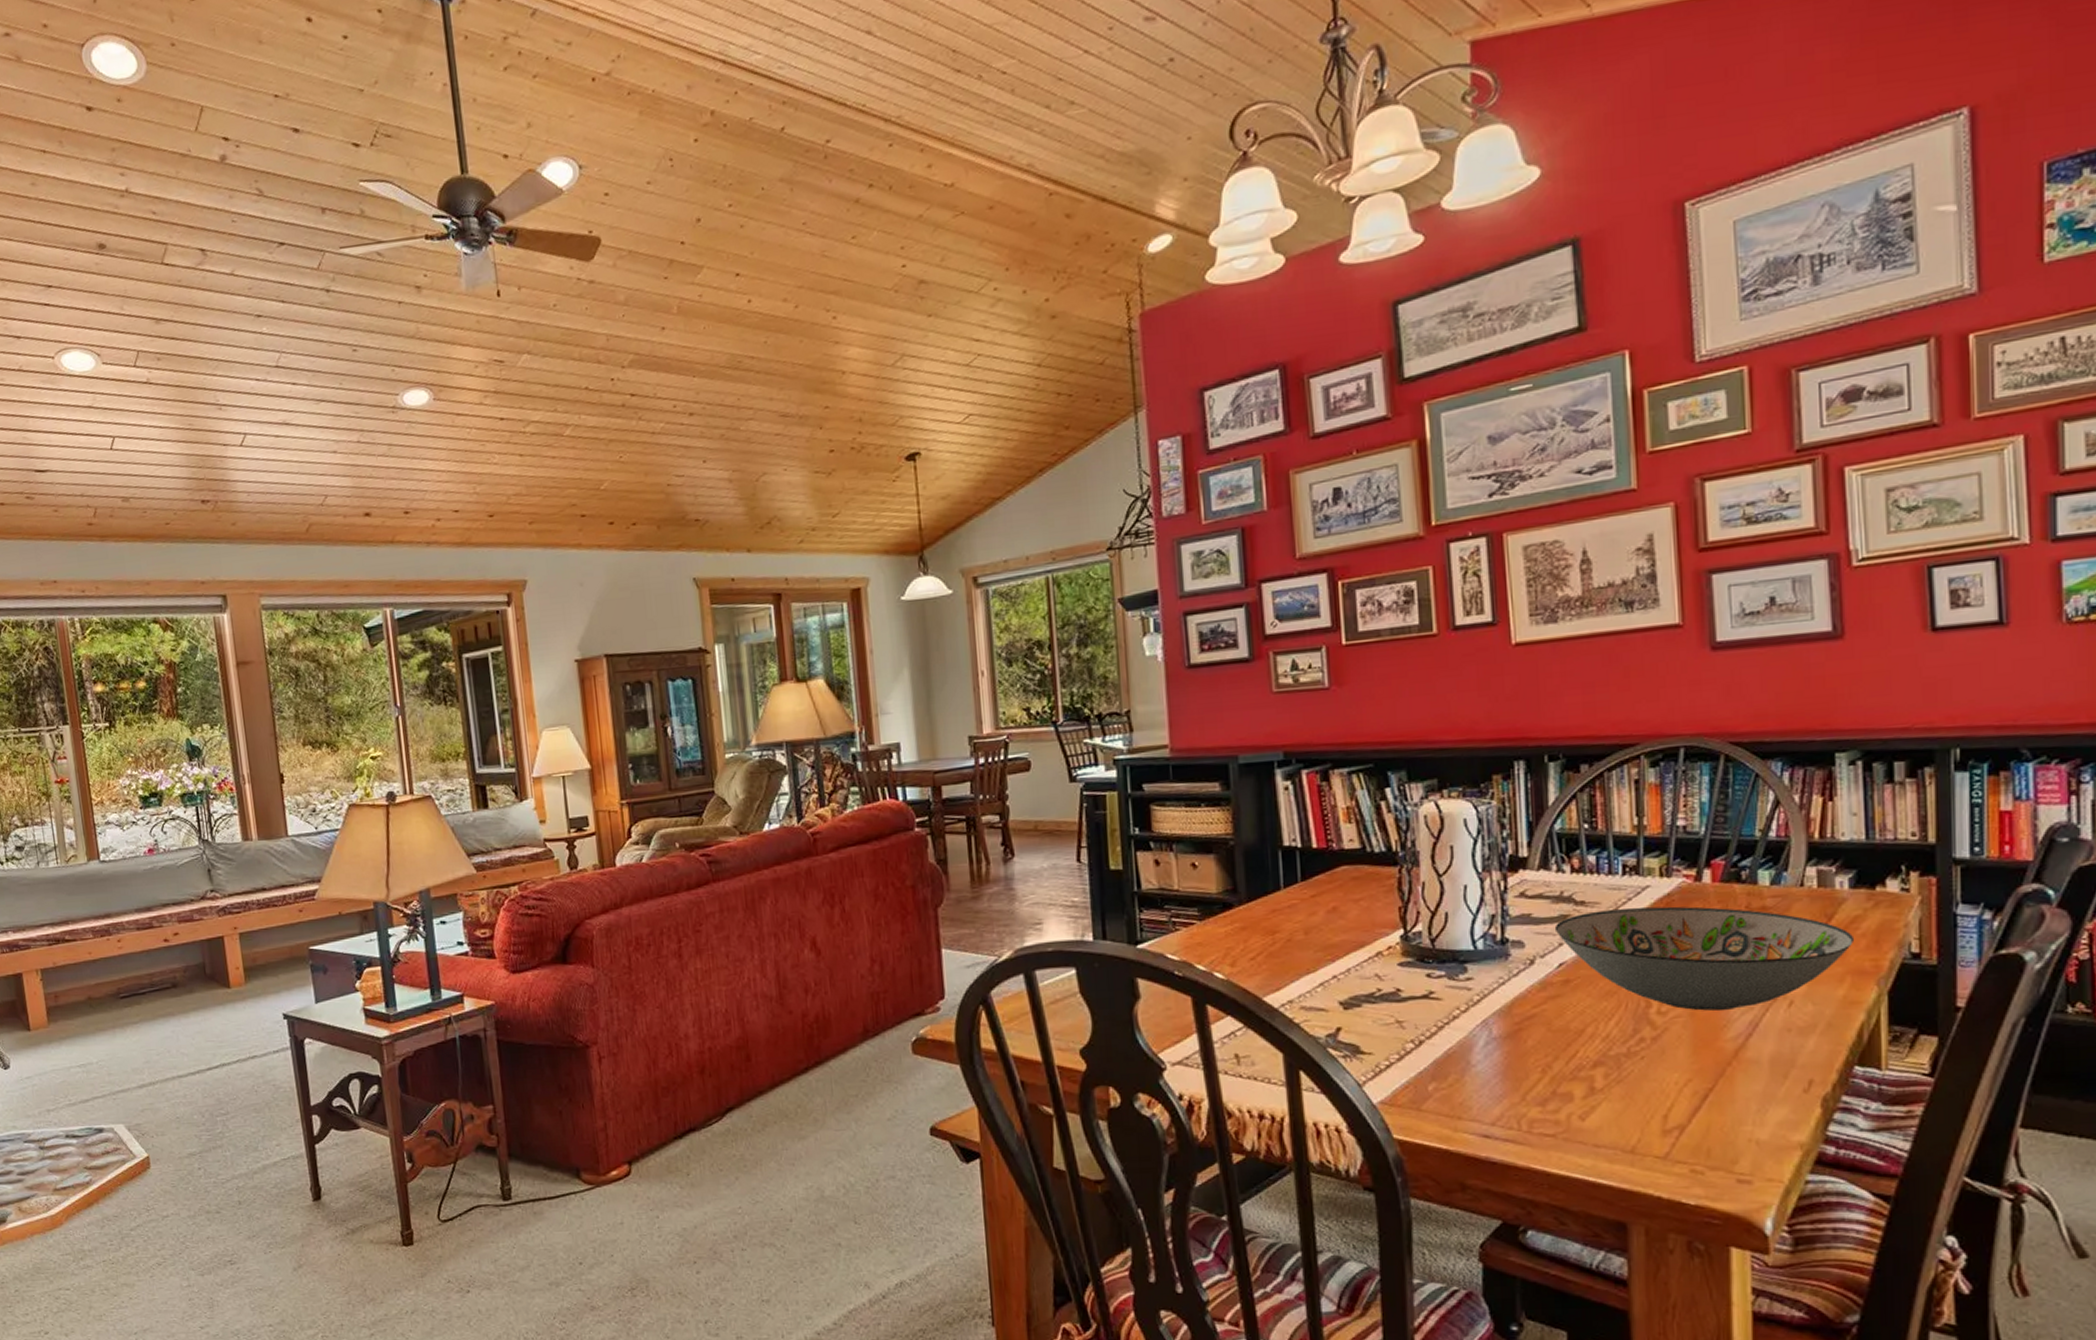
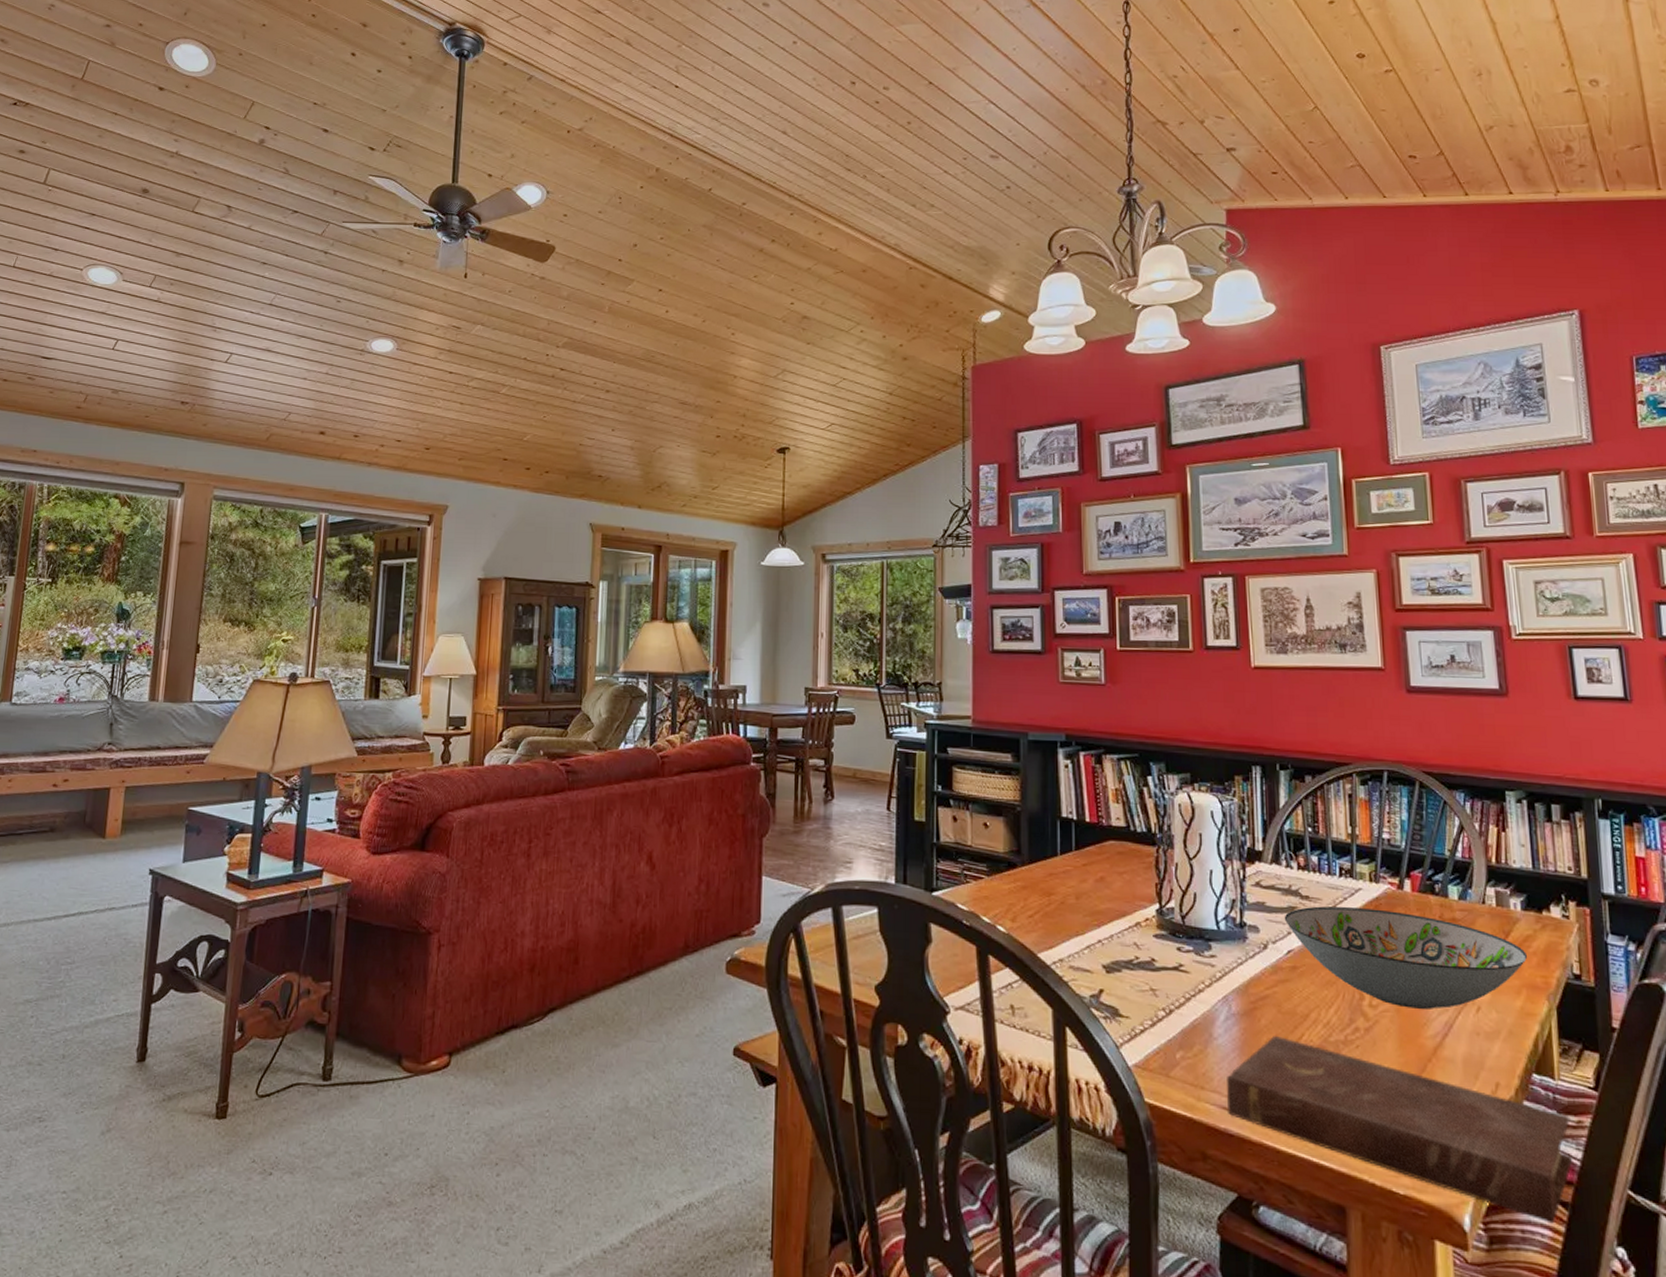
book: none [1487,1056,1899,1219] -> present [1226,1036,1573,1224]

